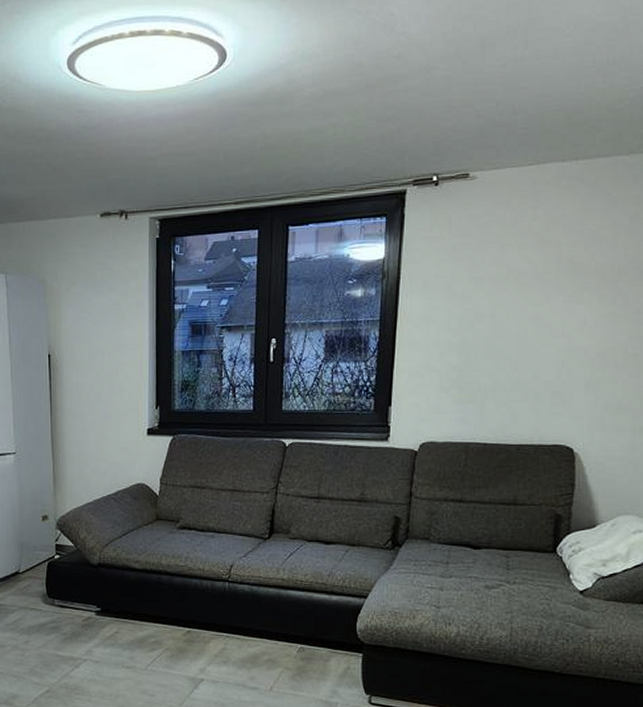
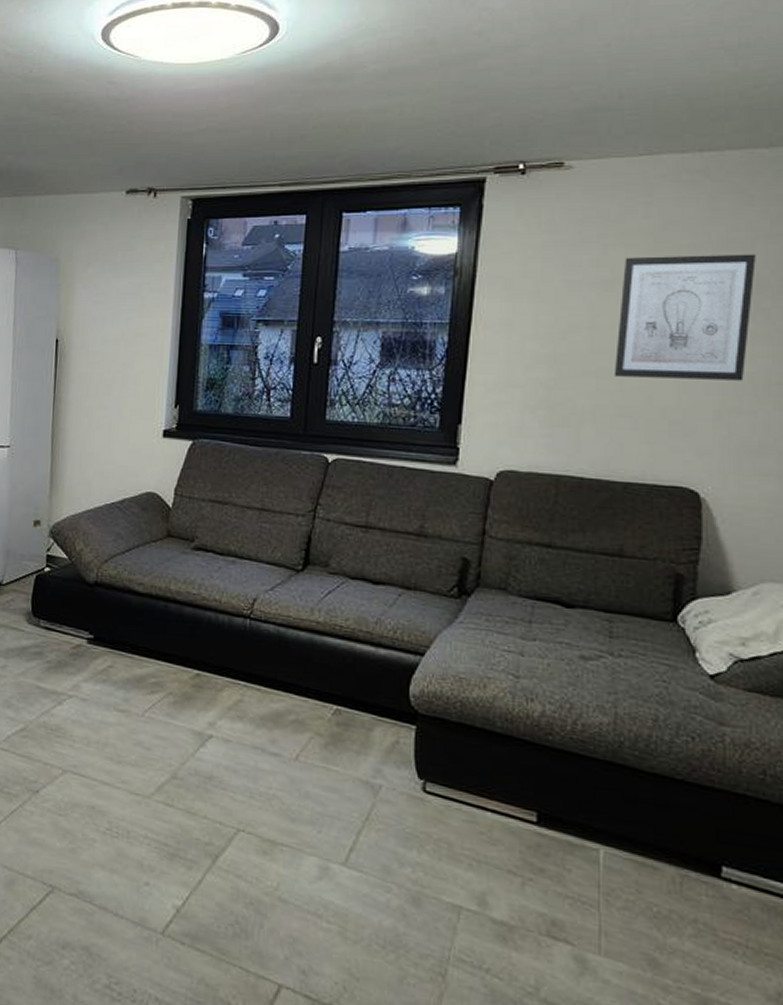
wall art: none [509,247,618,358] -> present [613,254,756,381]

